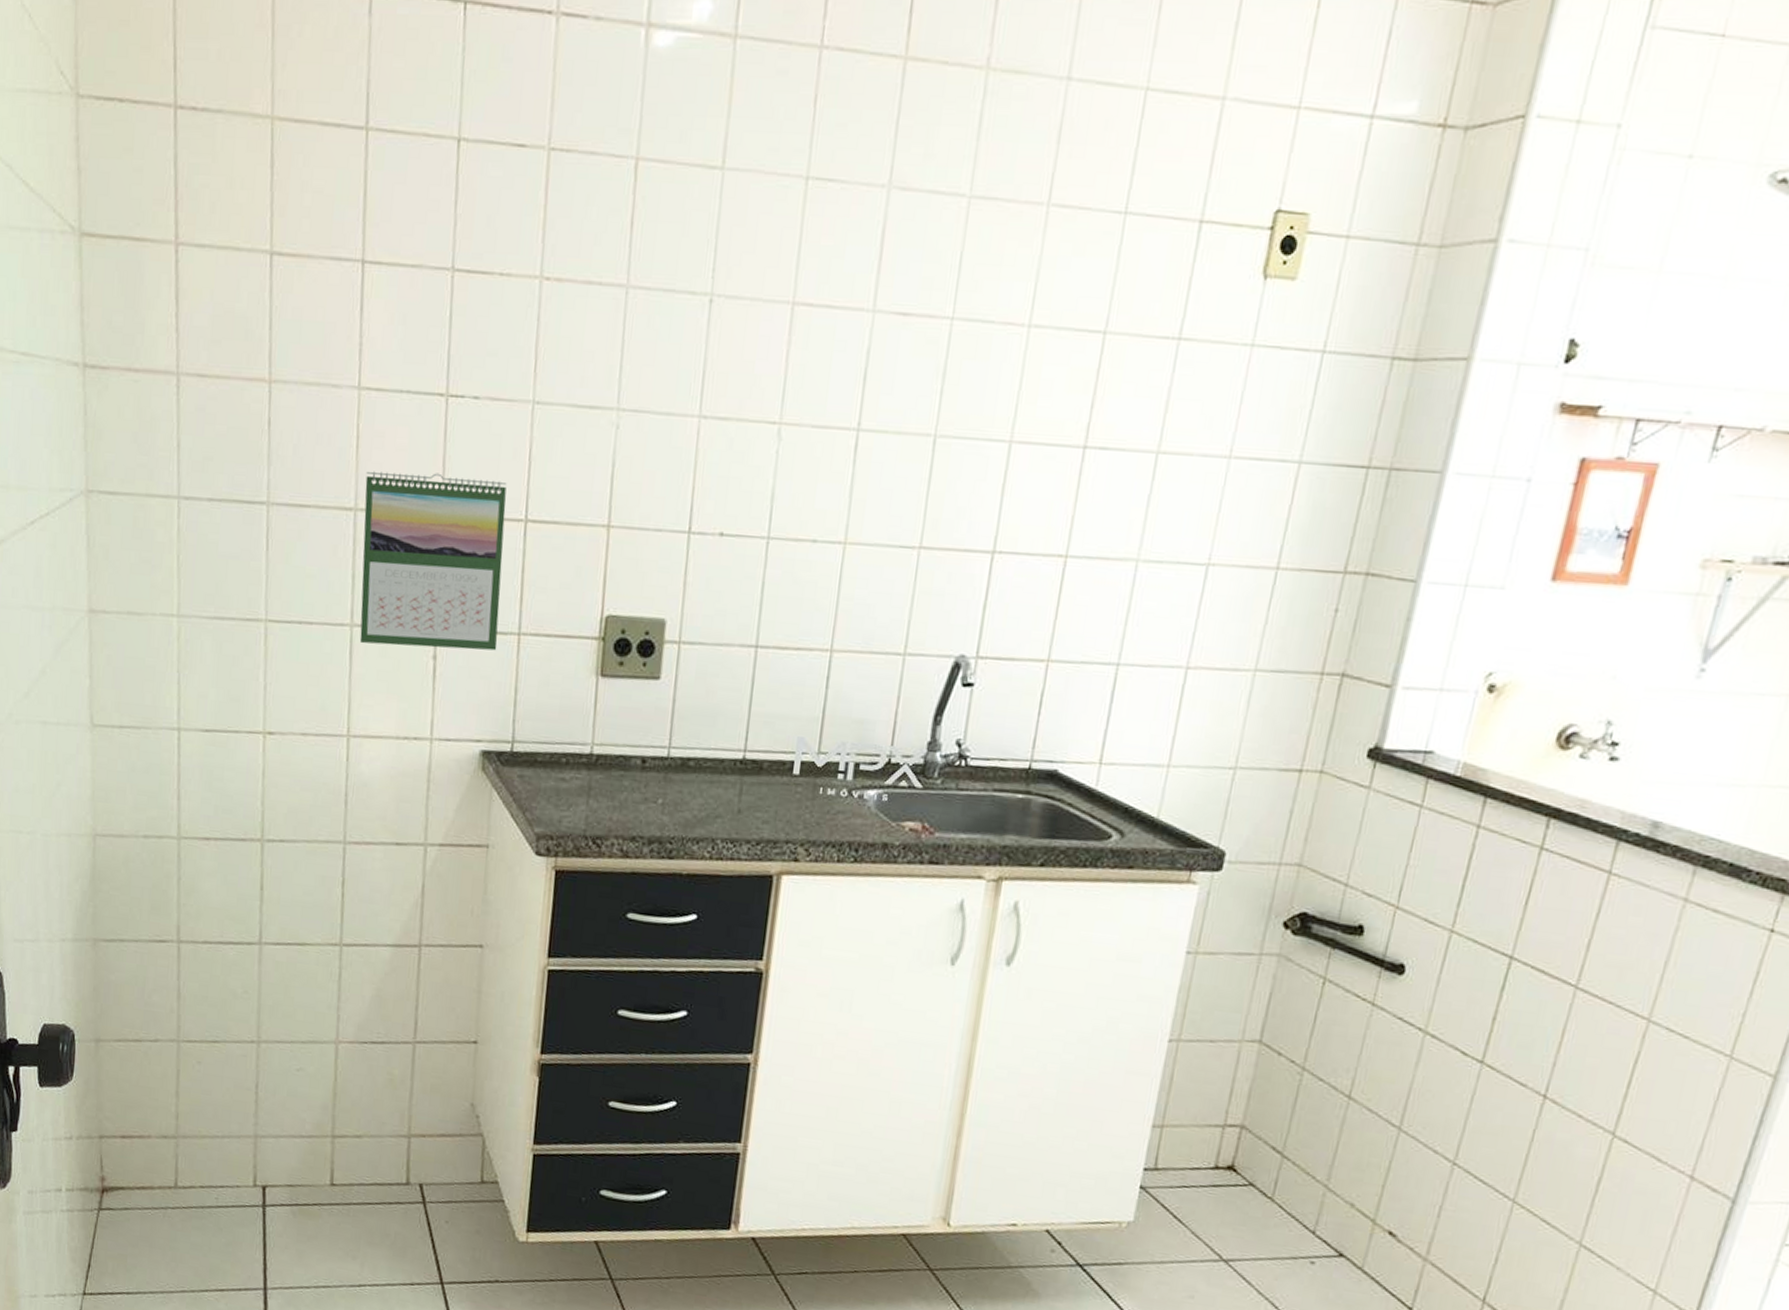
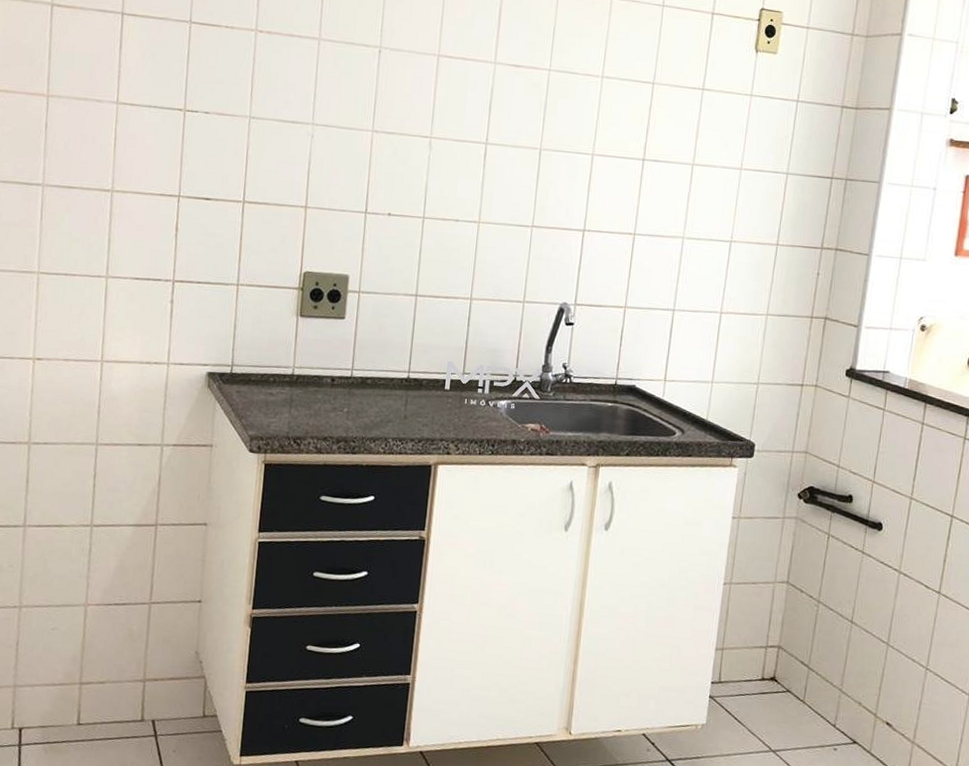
calendar: present [359,471,507,651] -> none [113,163,229,297]

